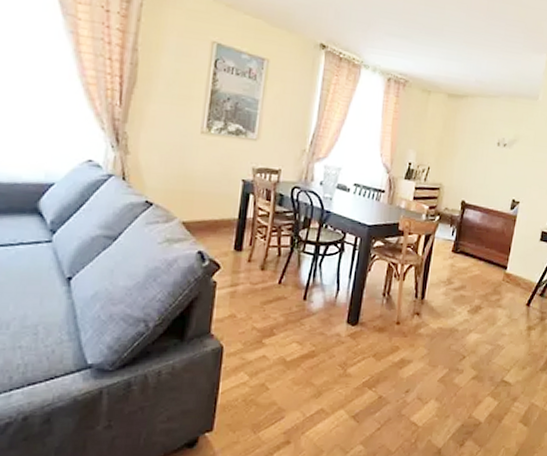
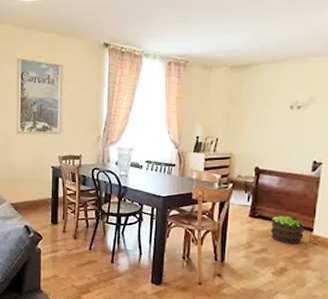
potted plant: none [470,252,500,282] -> present [271,216,305,245]

